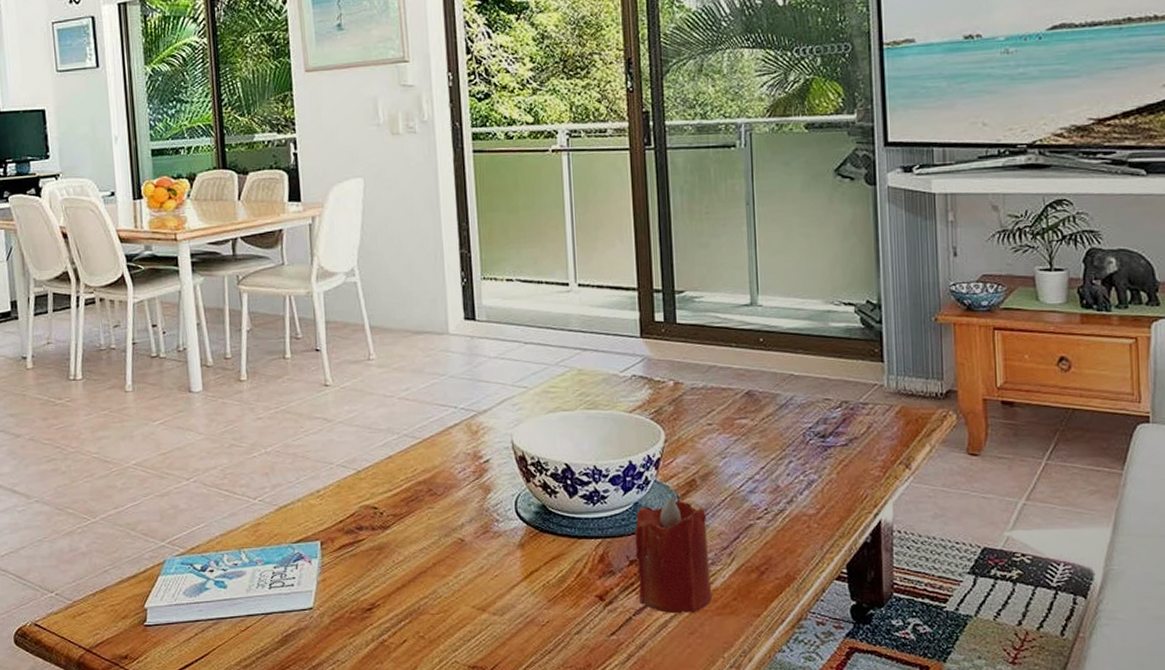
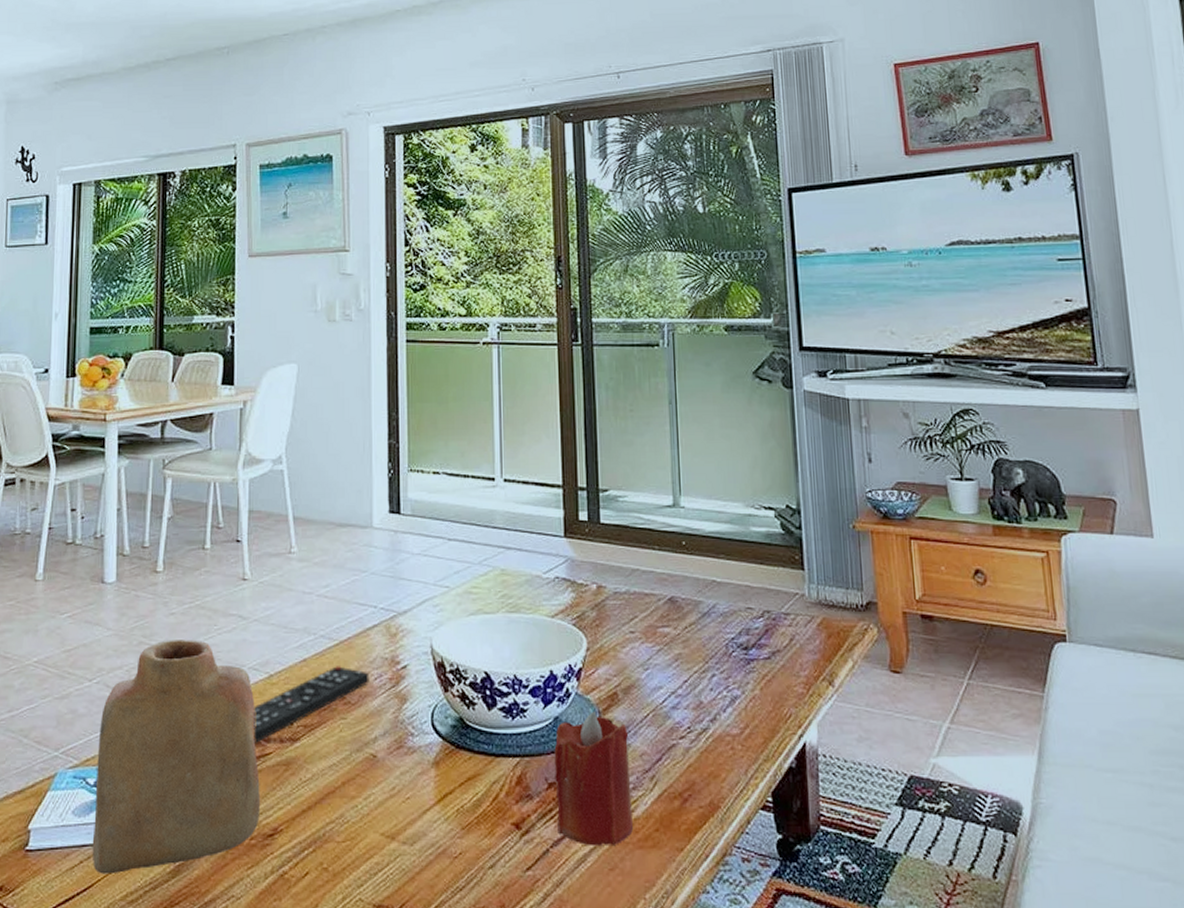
vase: none [201,441,358,644] -> present [92,640,260,875]
remote control: none [345,461,454,531] -> present [253,666,370,743]

